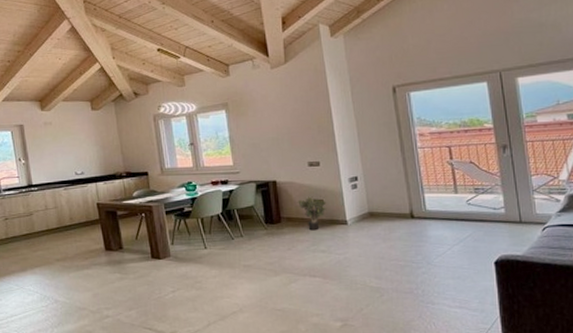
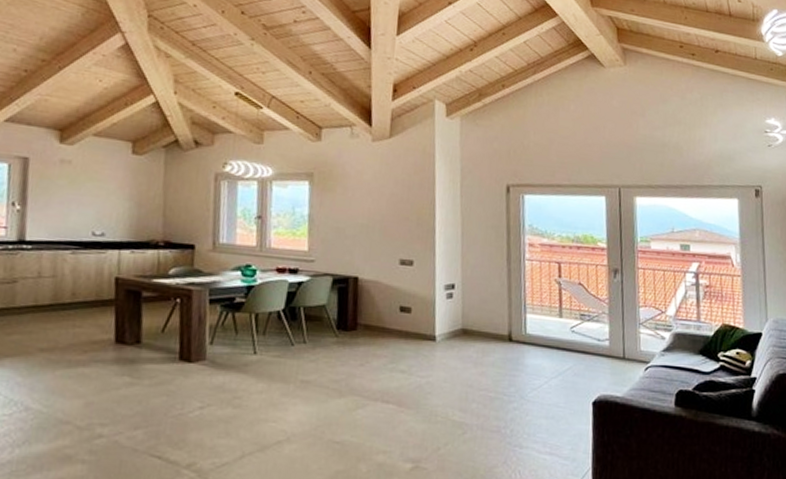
potted plant: present [296,198,327,231] -> none [379,303,415,345]

